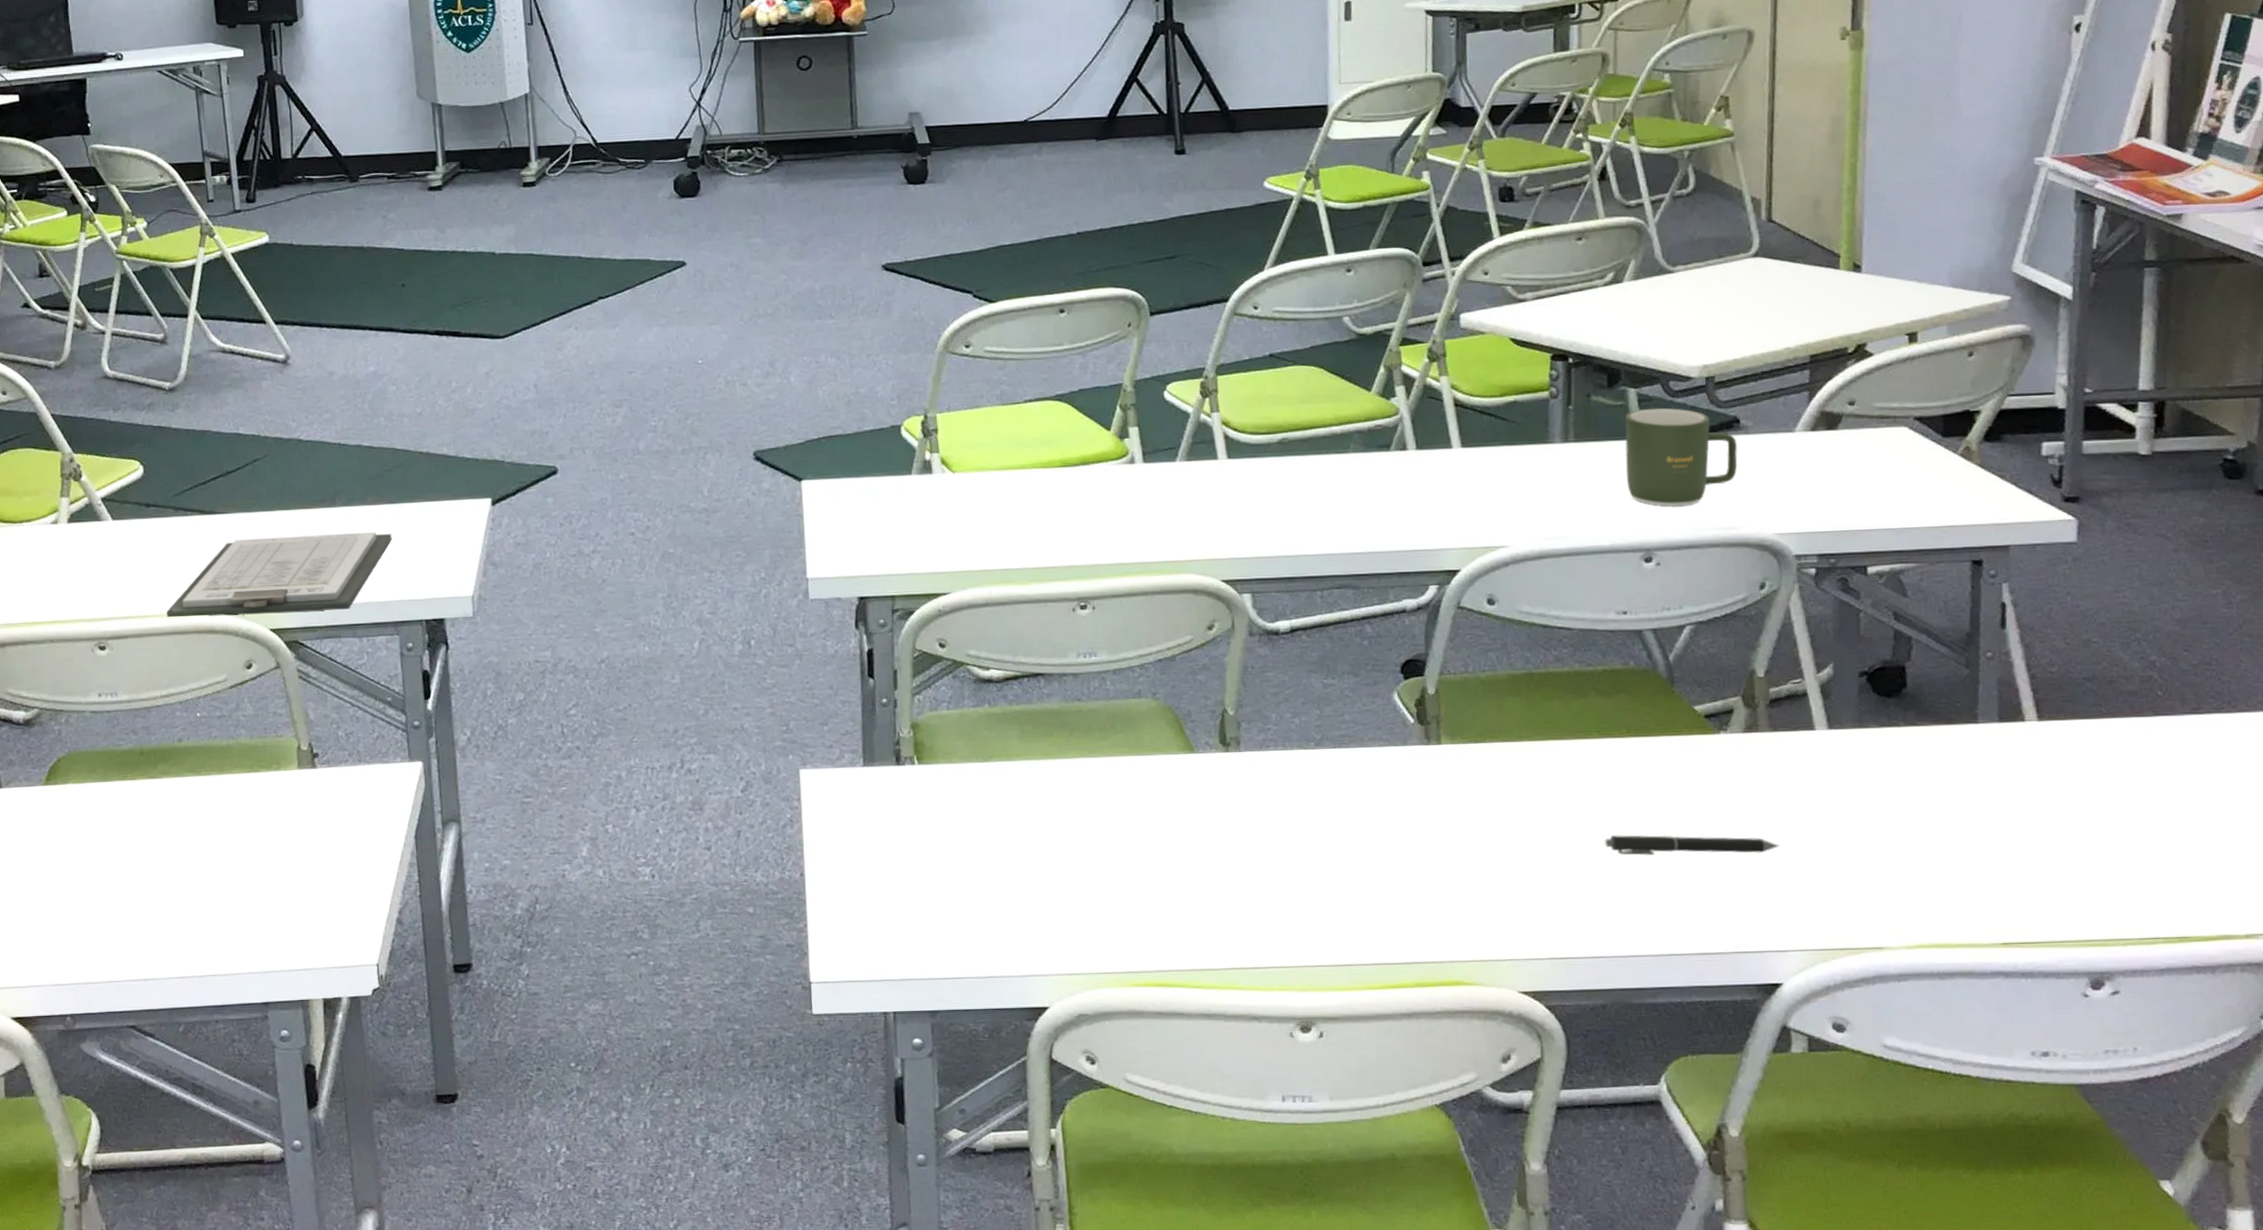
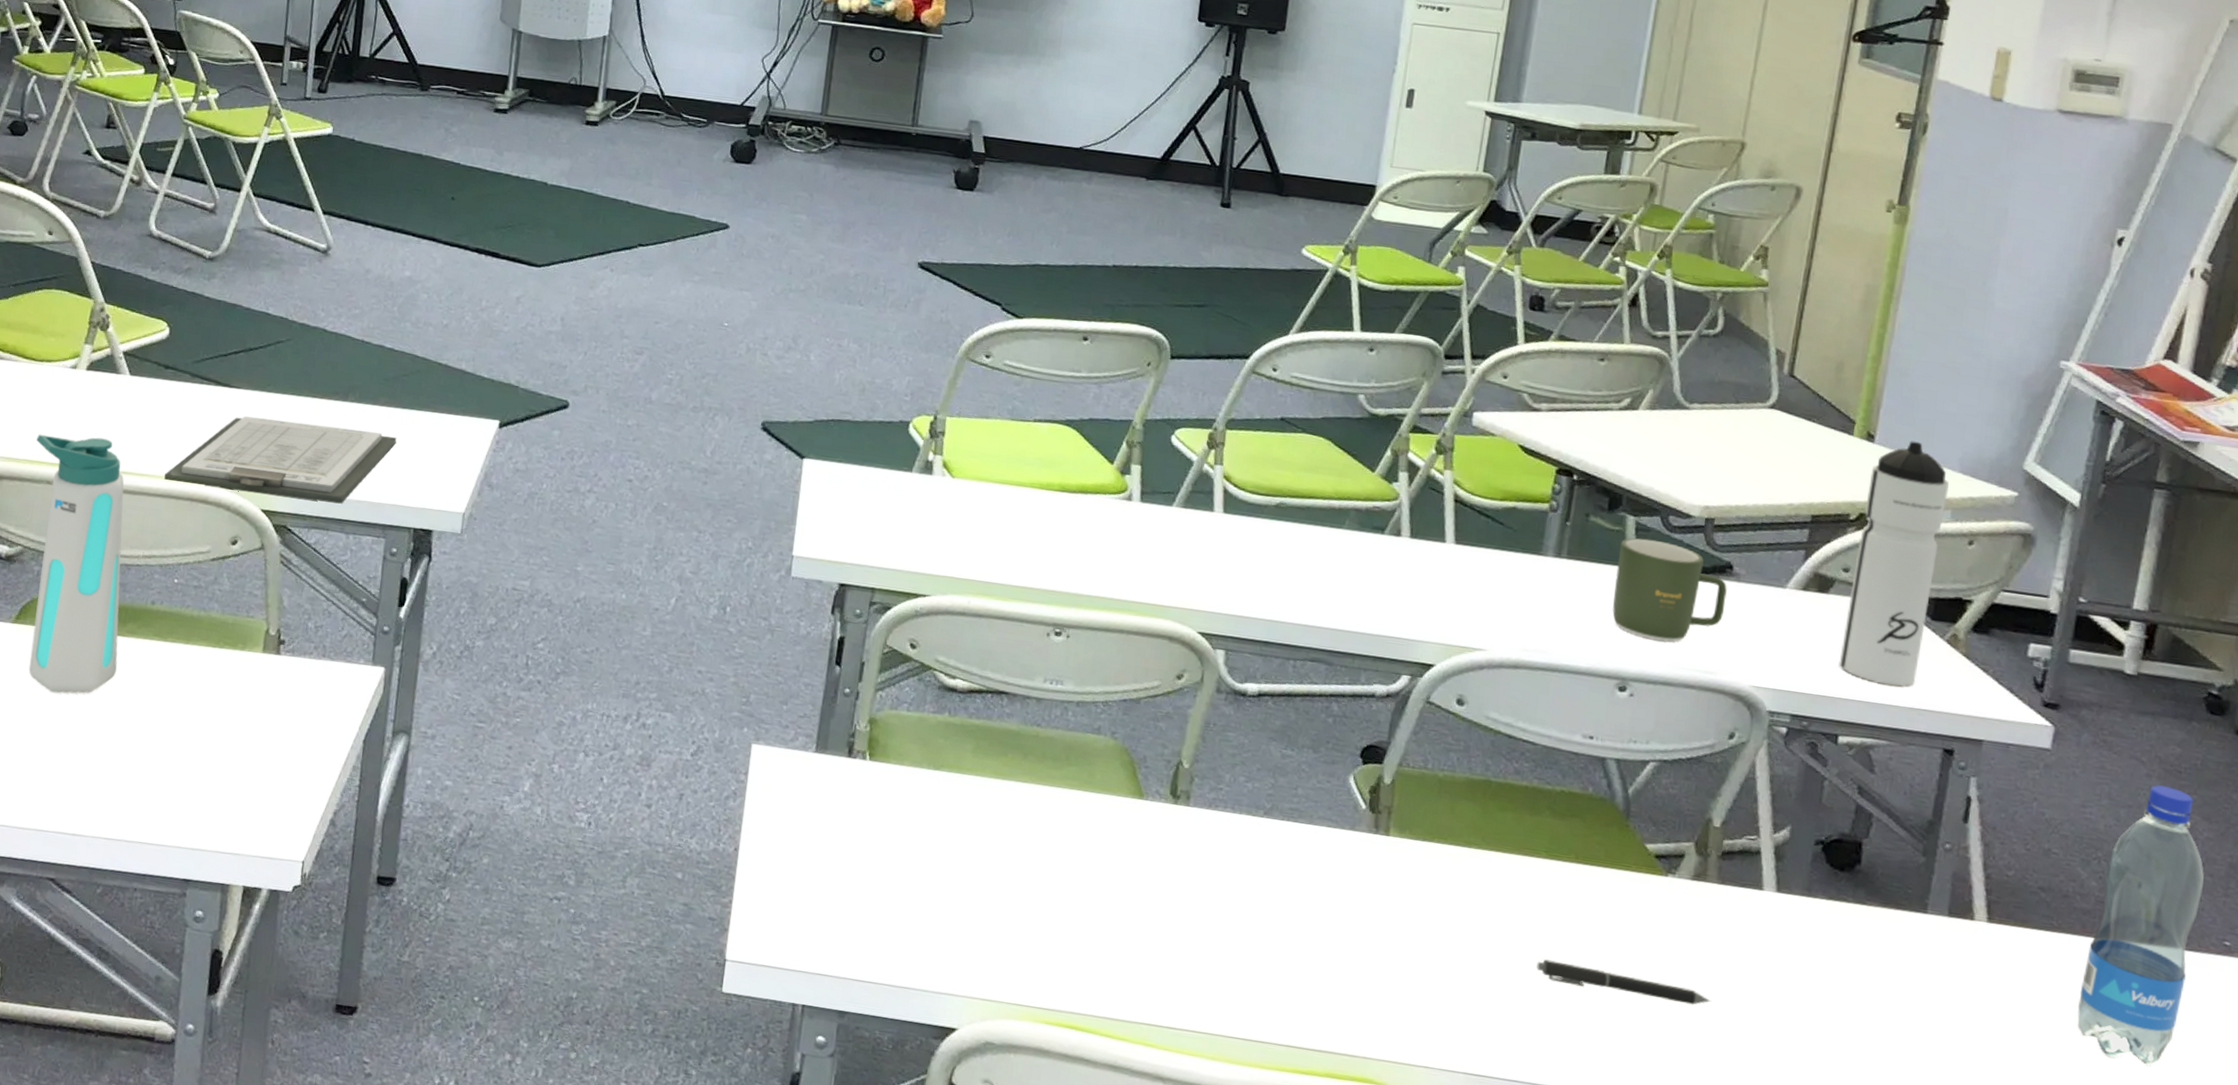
water bottle: none [31,587,157,846] -> present [28,434,124,694]
water bottle: none [1857,263,1942,508] -> present [1839,441,1949,686]
bottle: none [2137,557,2244,829] -> present [2077,785,2205,1066]

